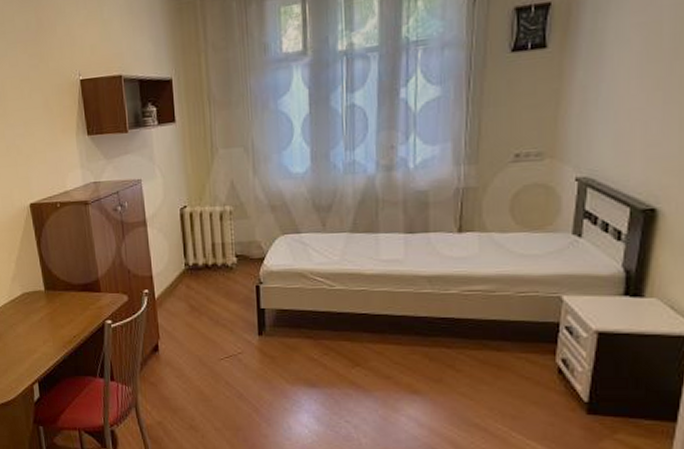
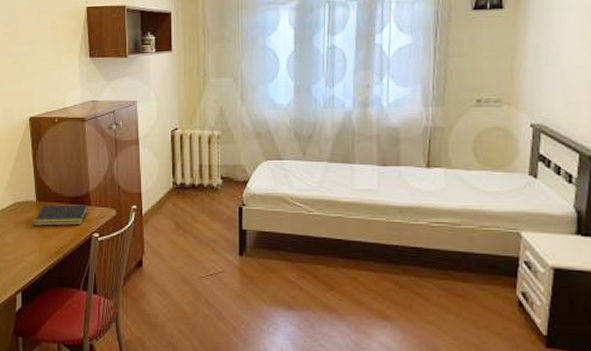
notepad: none [44,291,99,315] -> present [33,204,88,226]

